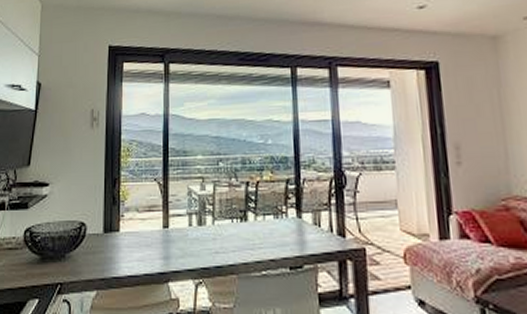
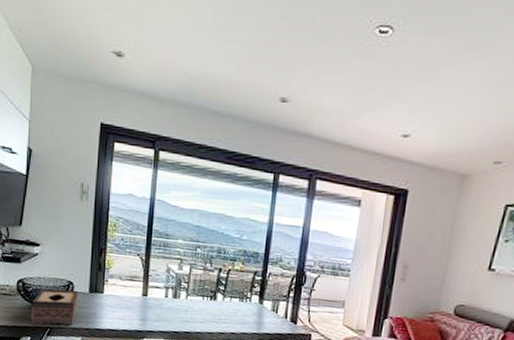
tissue box: none [38,233,91,282] -> present [30,289,78,326]

